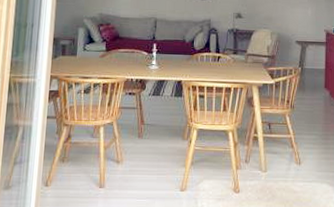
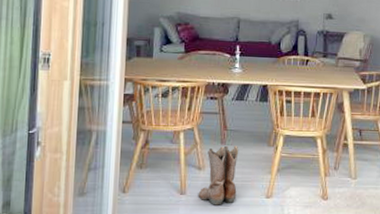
boots: none [116,139,155,198] -> present [198,145,239,205]

